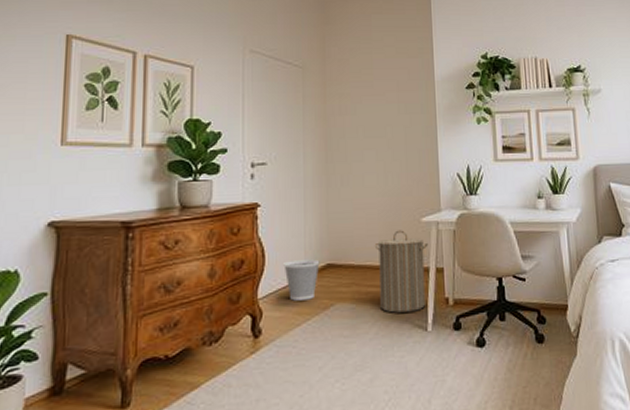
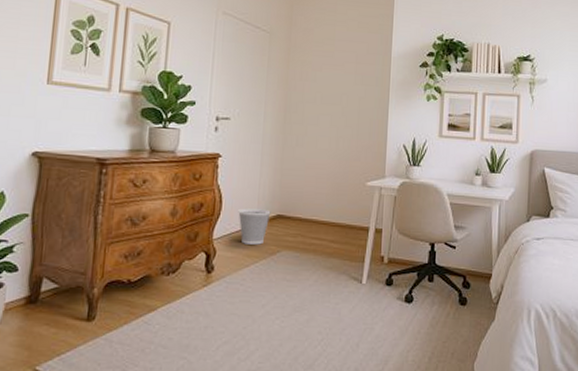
laundry hamper: present [374,230,428,313] -> none [321,191,370,265]

